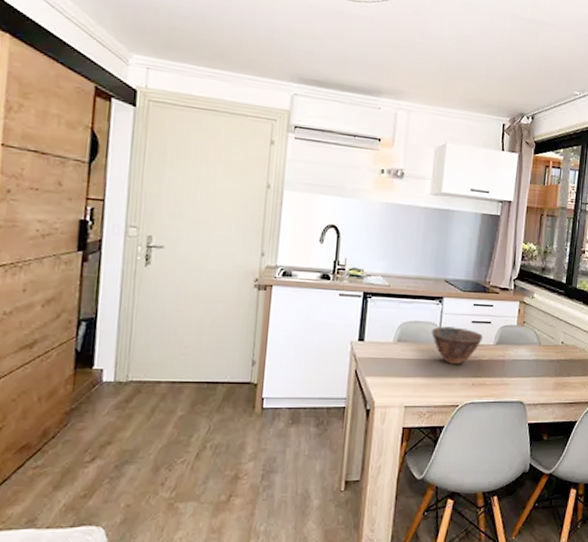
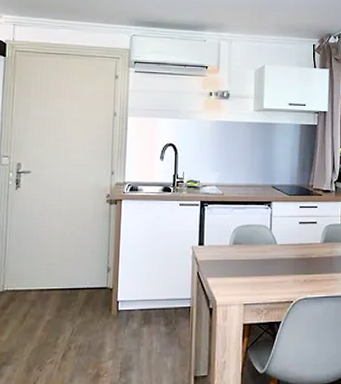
bowl: present [431,326,483,364] -> none [263,228,310,263]

